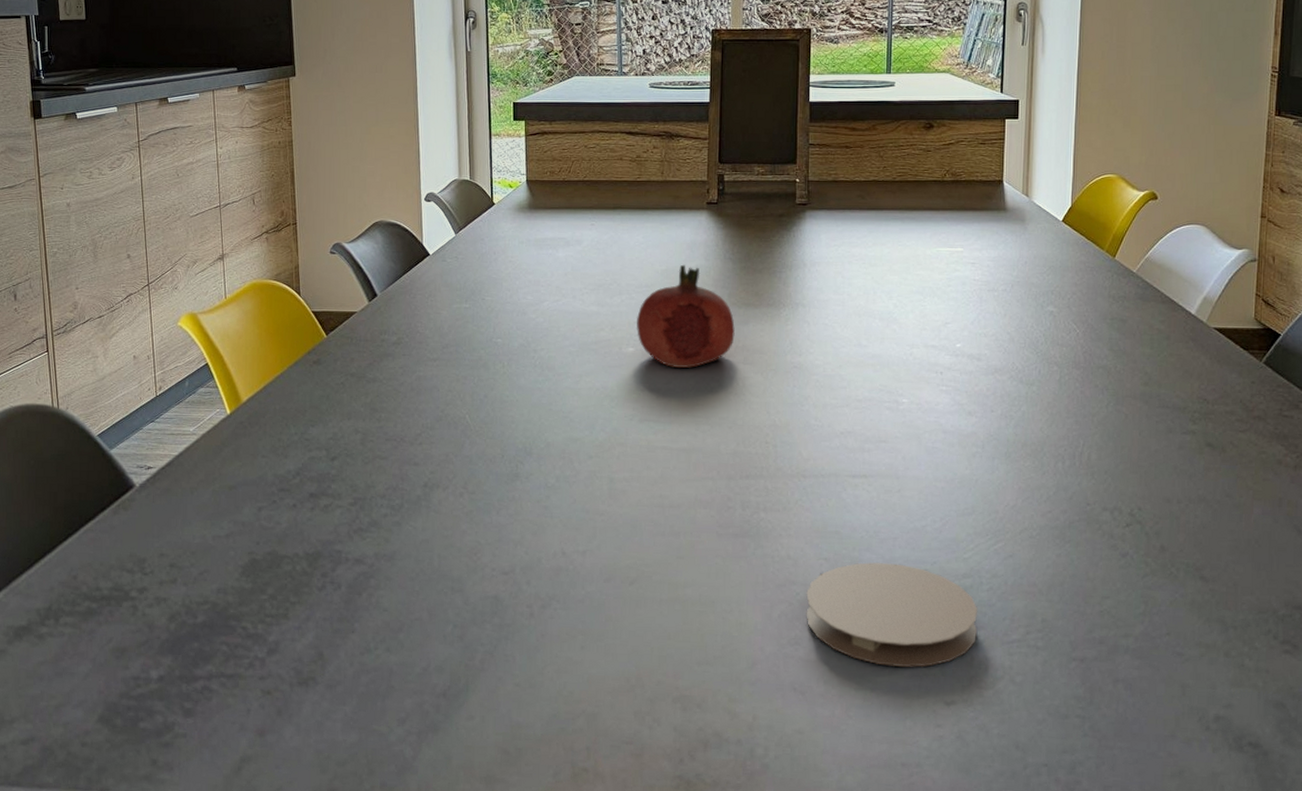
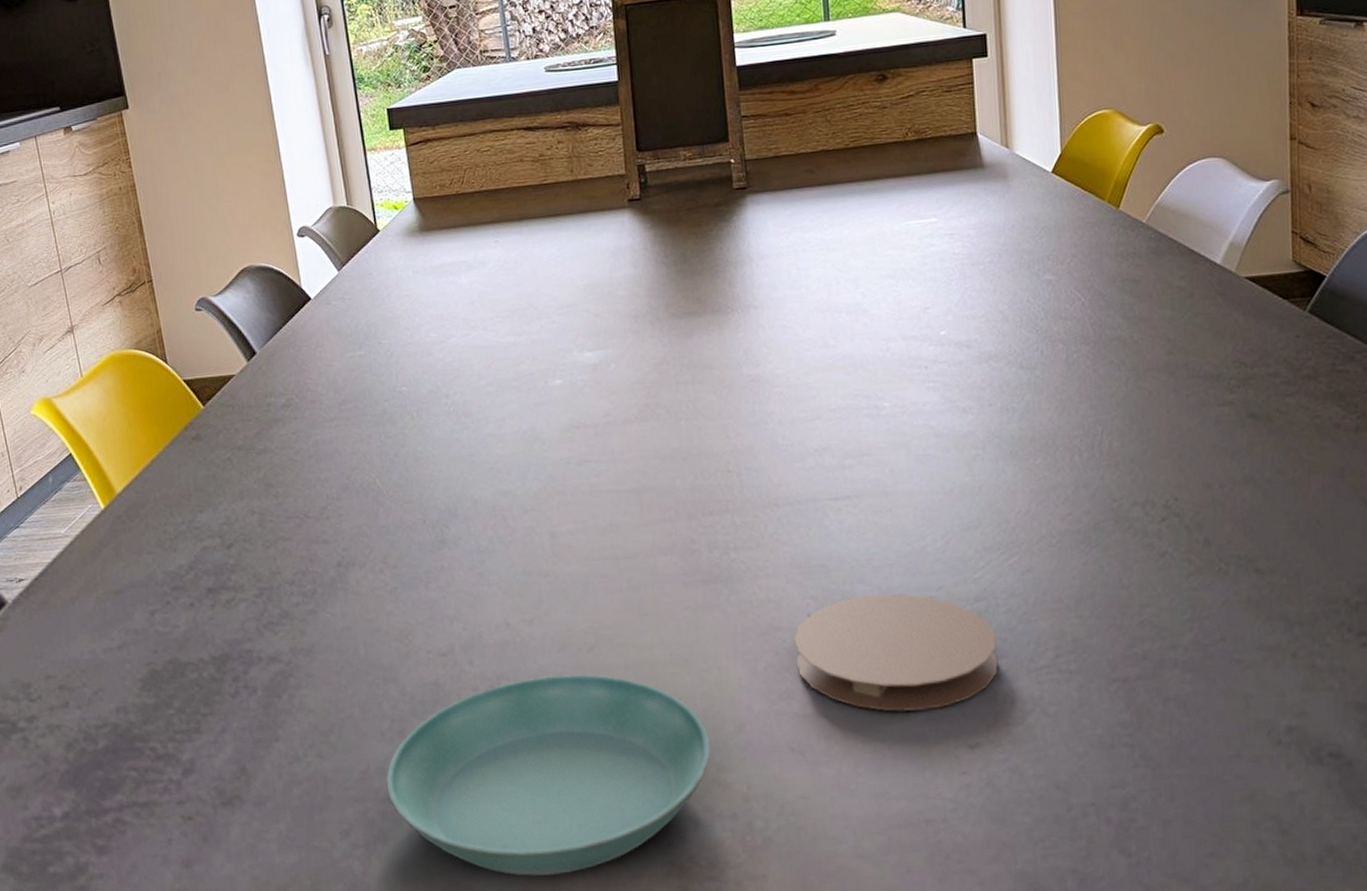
saucer: none [442,601,725,778] -> present [386,673,711,877]
fruit: present [636,264,735,368] -> none [561,275,679,397]

